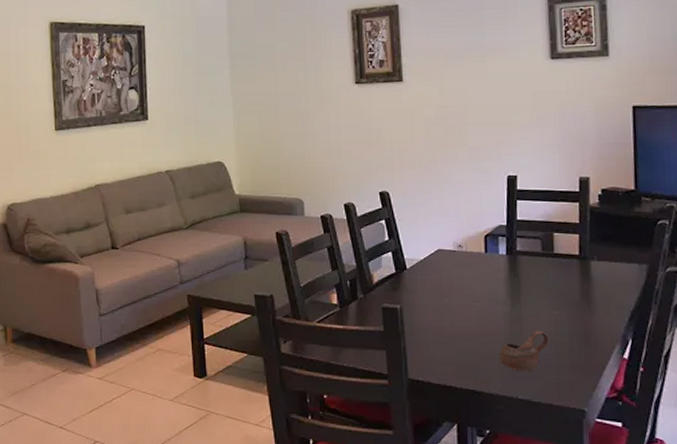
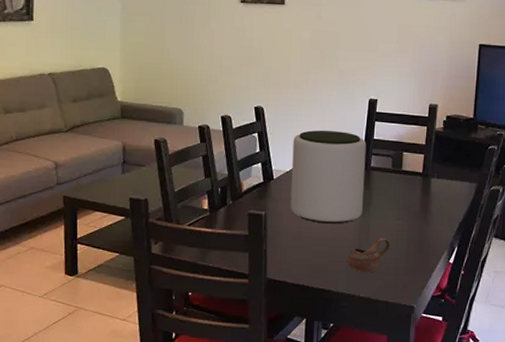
plant pot: none [425,212,512,317] -> present [290,130,367,224]

